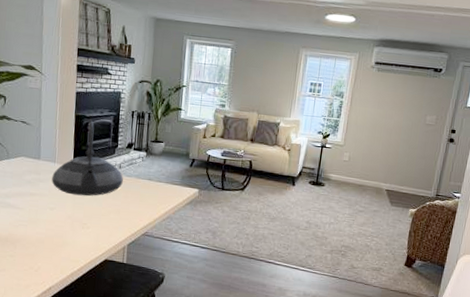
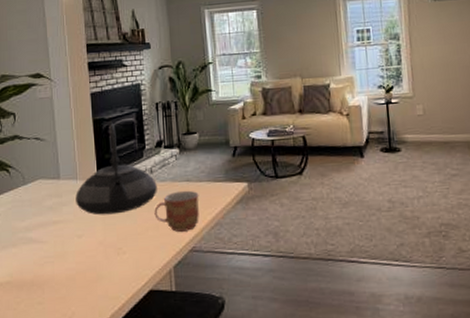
mug: none [117,186,157,219] -> present [154,190,199,232]

